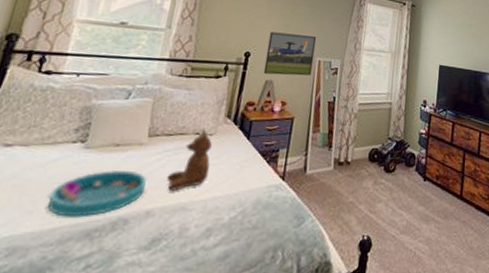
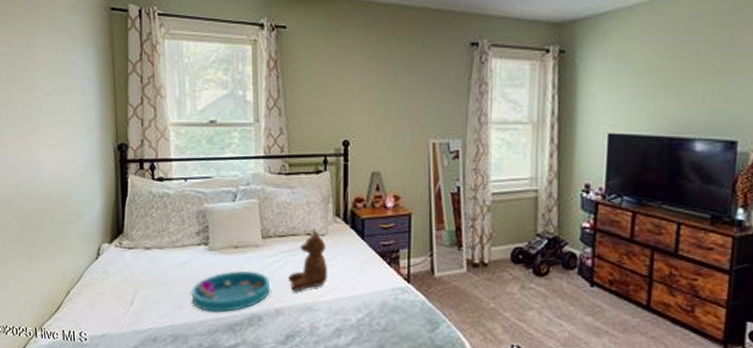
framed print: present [263,31,317,76] -> none [367,112,427,165]

